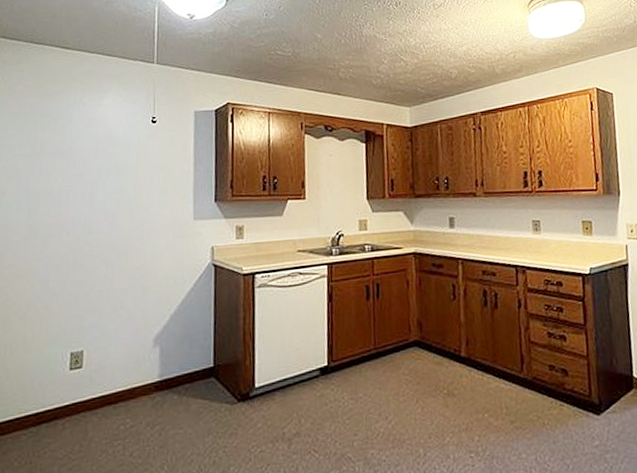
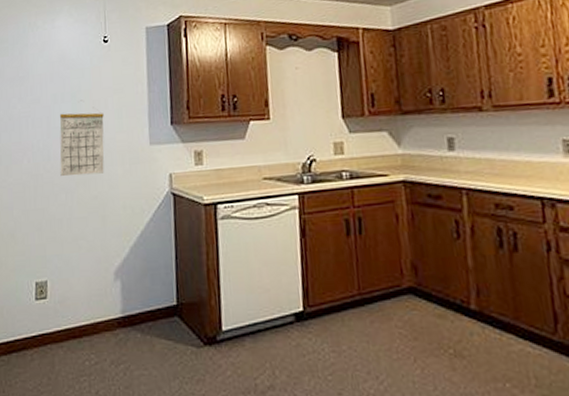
calendar: none [102,176,149,250] -> present [59,100,105,177]

